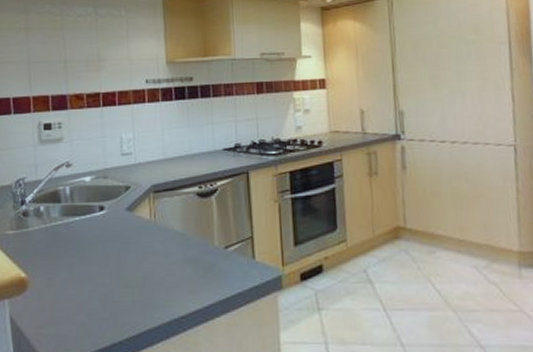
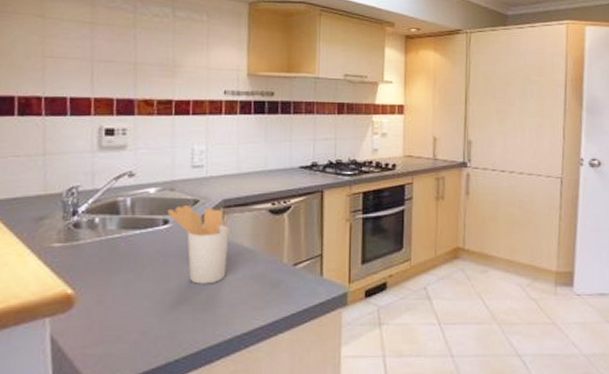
utensil holder: none [102,192,160,268] -> present [167,205,229,284]

